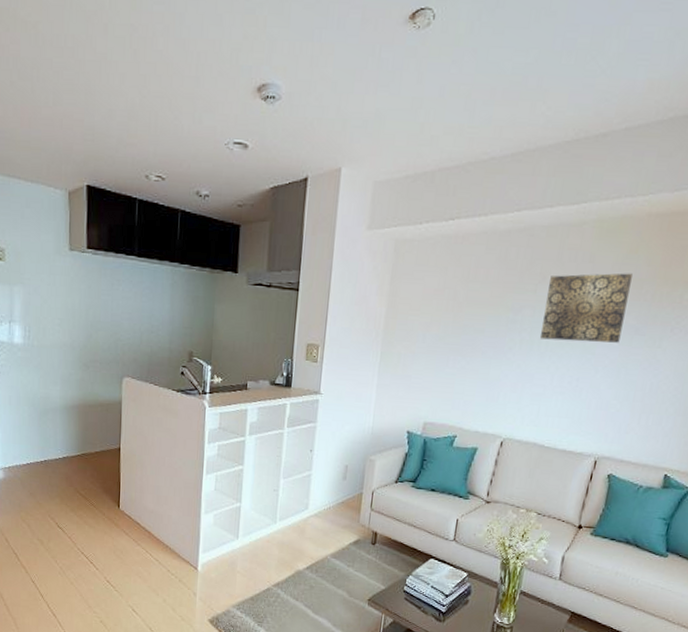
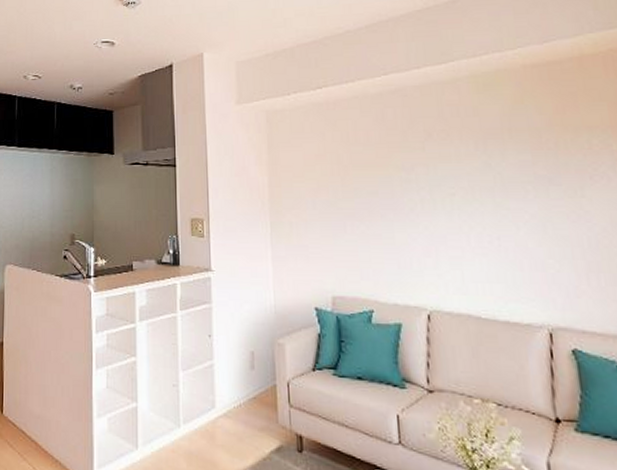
wall art: present [539,273,633,343] -> none [436,123,534,197]

